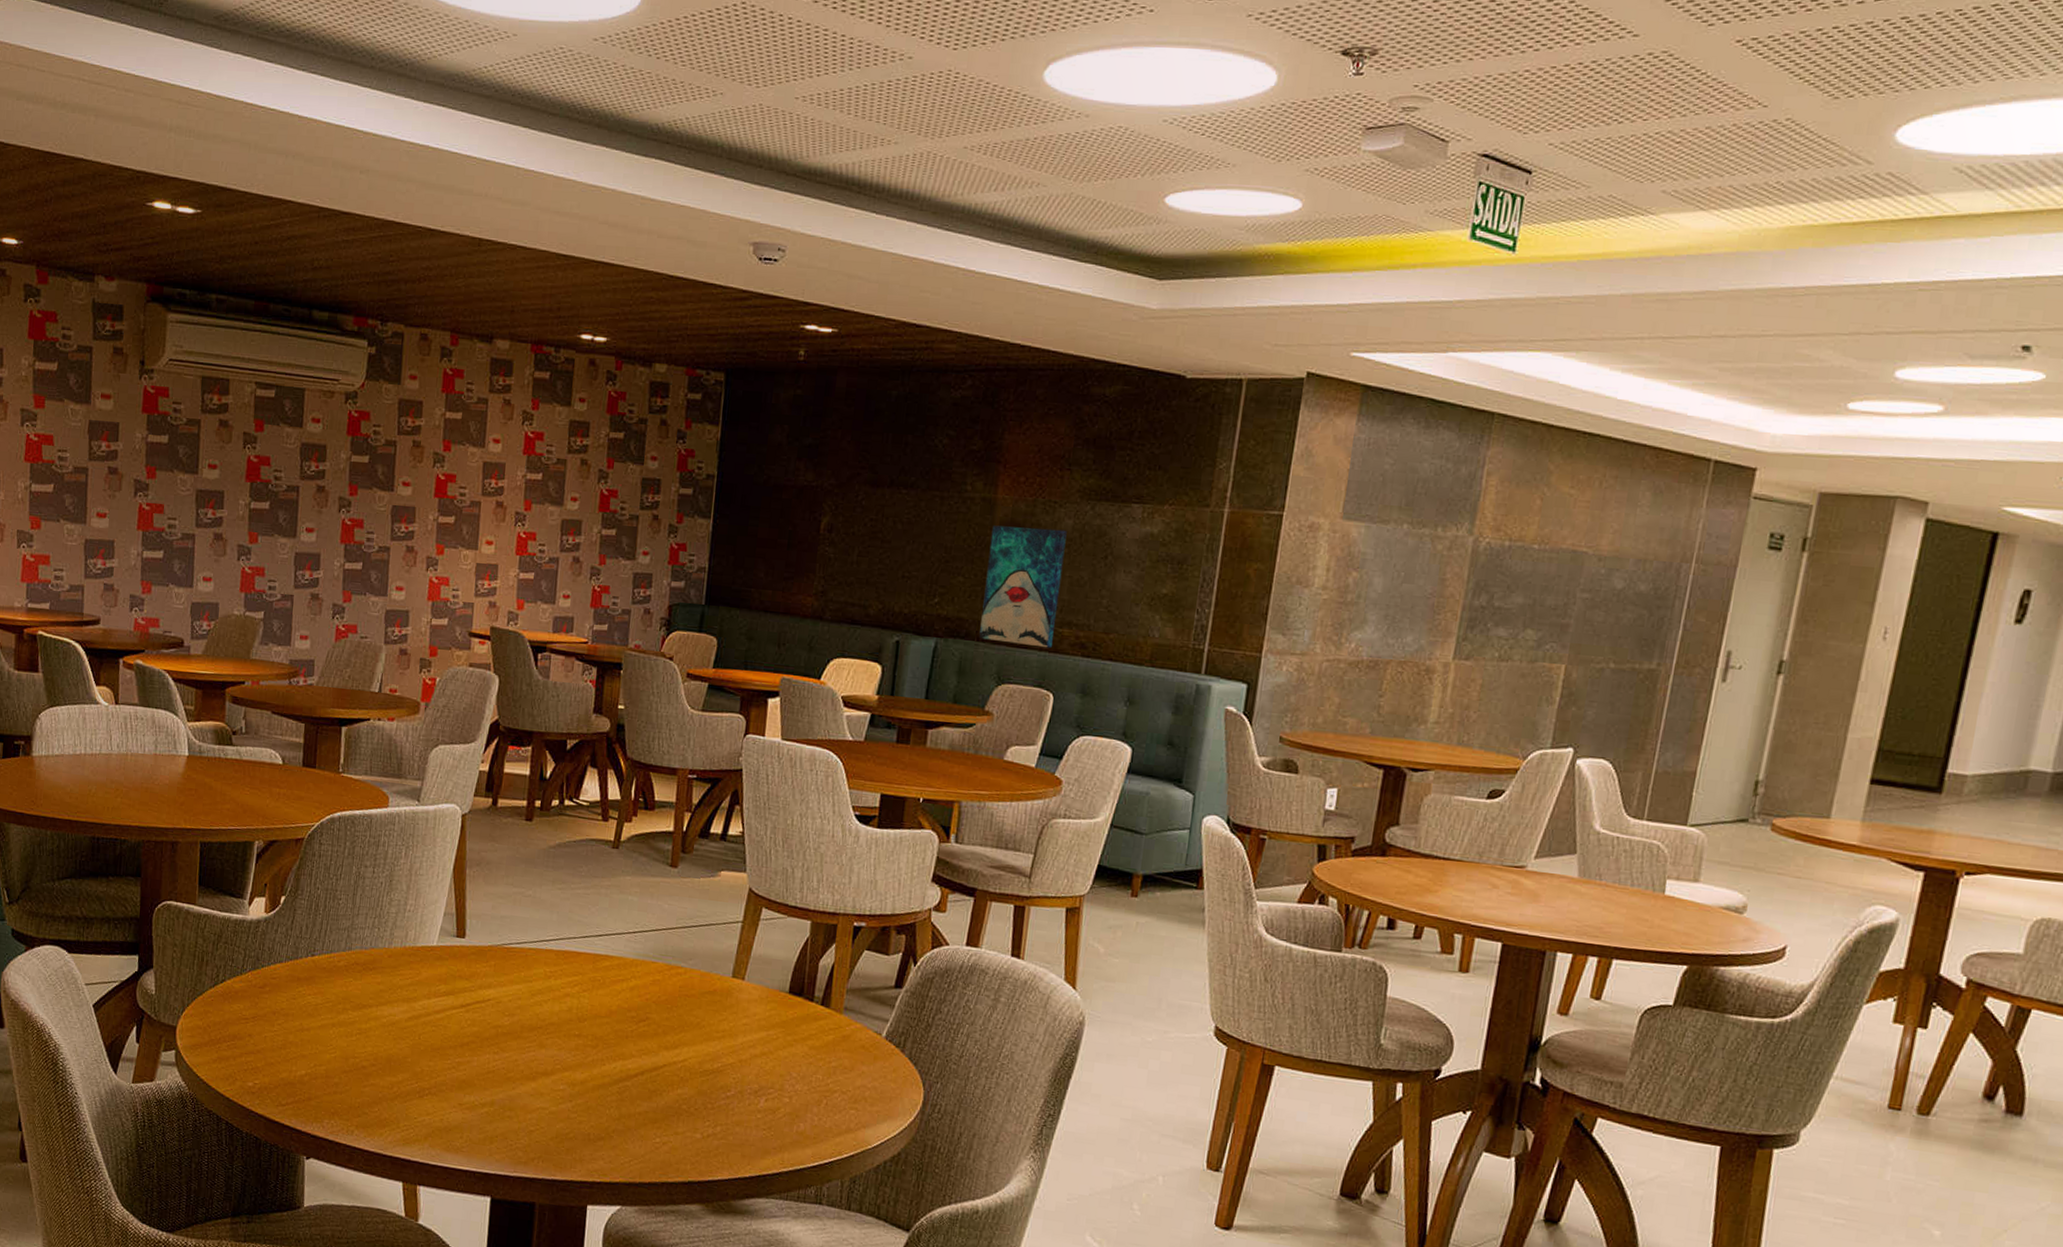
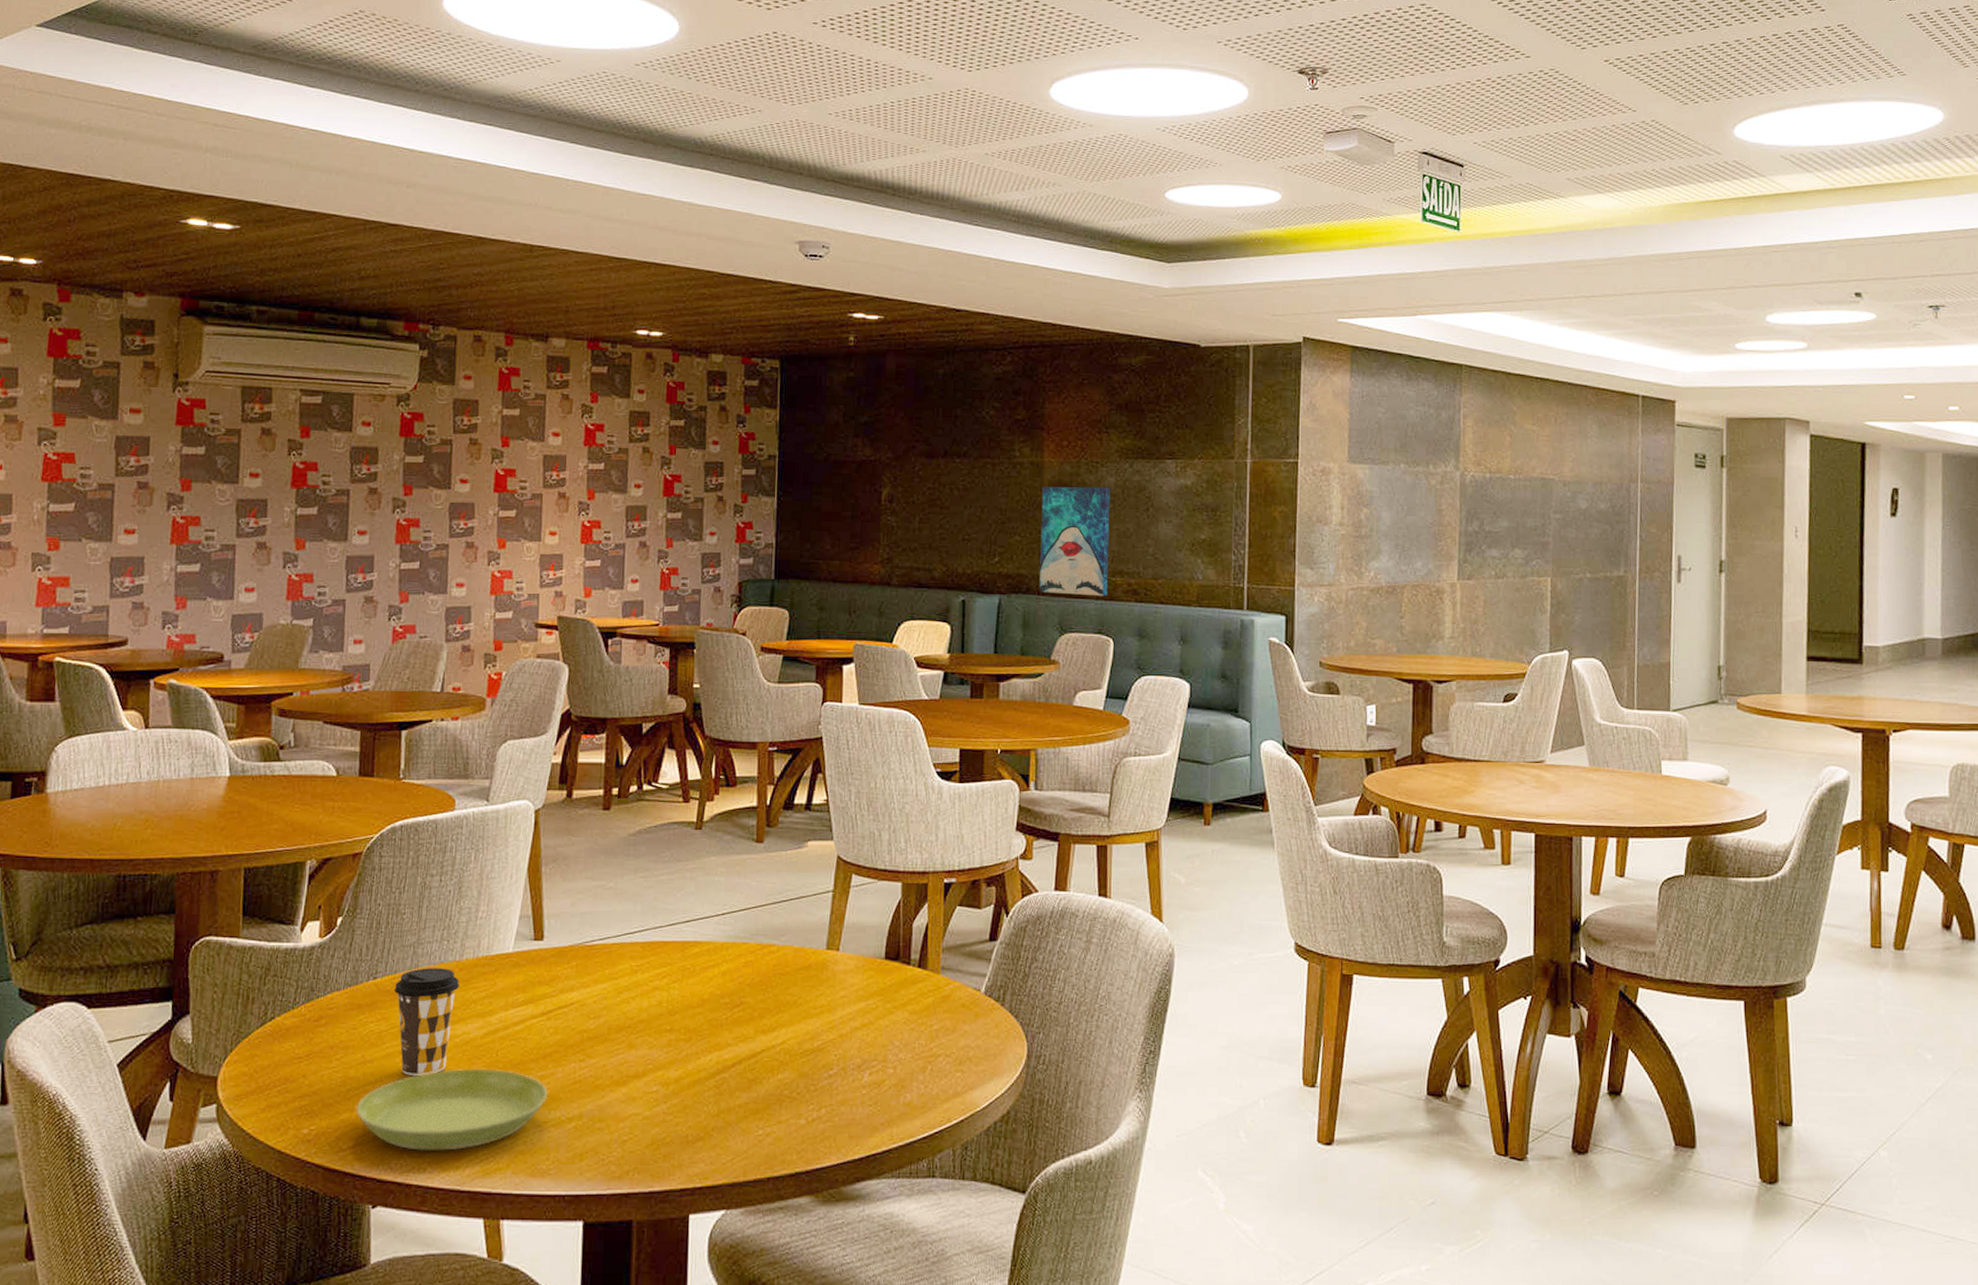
saucer: none [294,1045,463,1119] -> present [356,1068,547,1151]
coffee cup: none [329,951,388,1048] -> present [394,968,460,1075]

